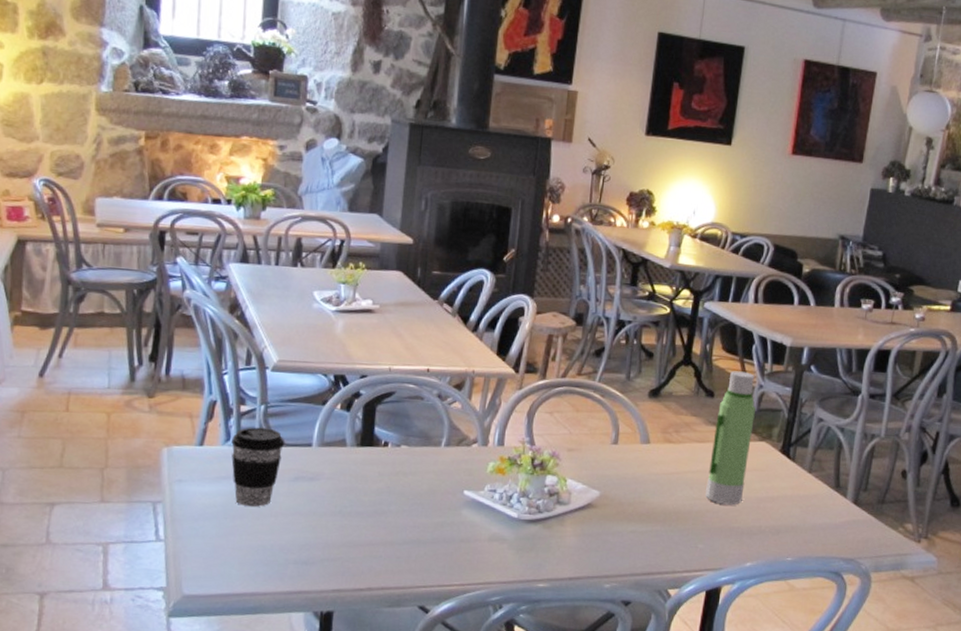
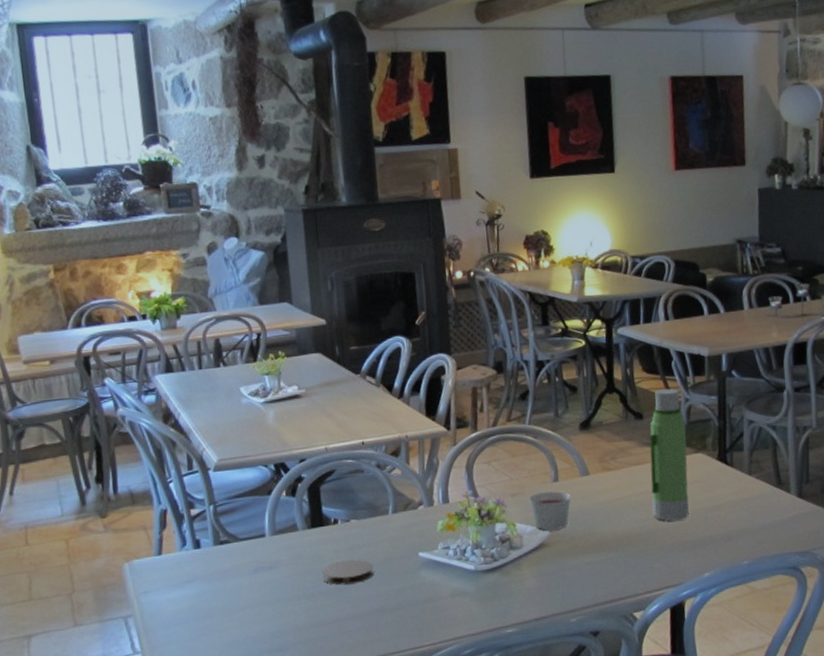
coffee cup: present [231,427,285,507] -> none [187,526,240,606]
coaster: none [362,485,416,510] -> present [322,559,374,585]
candle: none [584,452,628,492] -> present [528,491,571,531]

